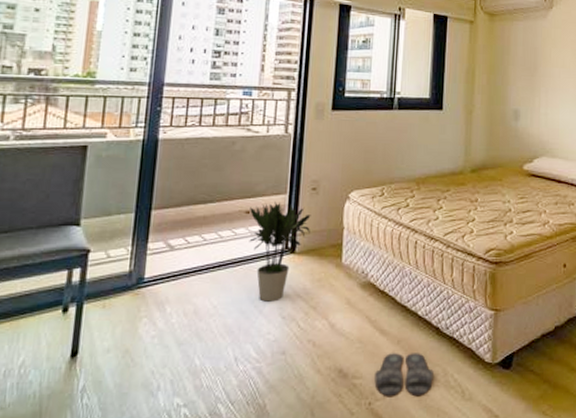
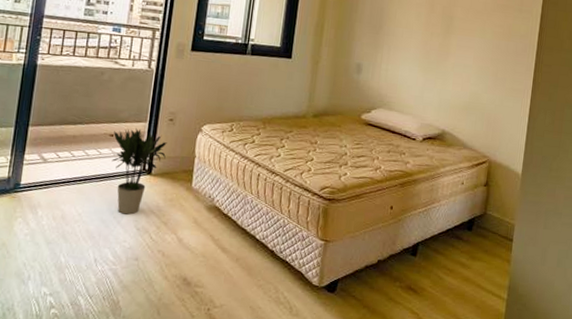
slippers: present [374,353,435,398] -> none [213,268,267,308]

